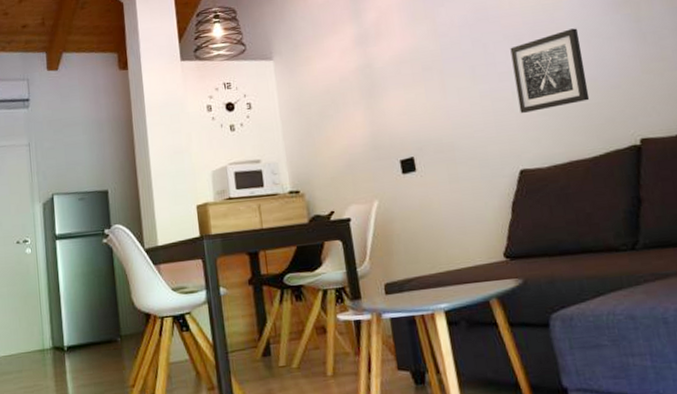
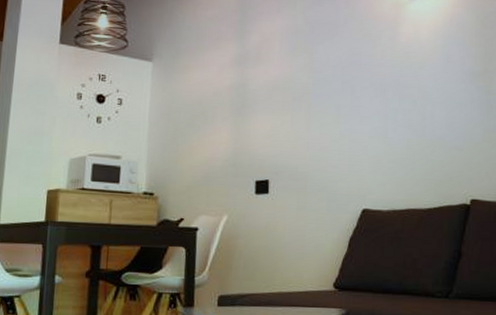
wall art: present [510,28,590,114] -> none [372,89,437,158]

